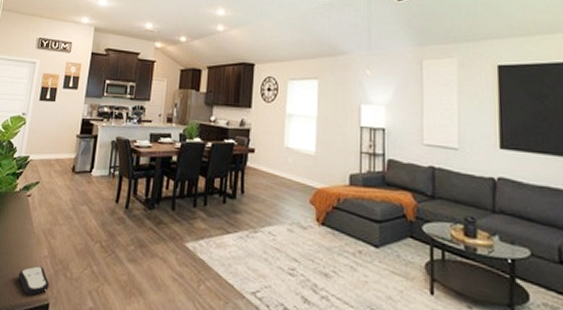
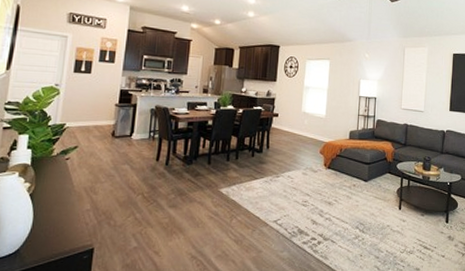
remote control: present [18,266,50,296] -> none [60,219,93,243]

